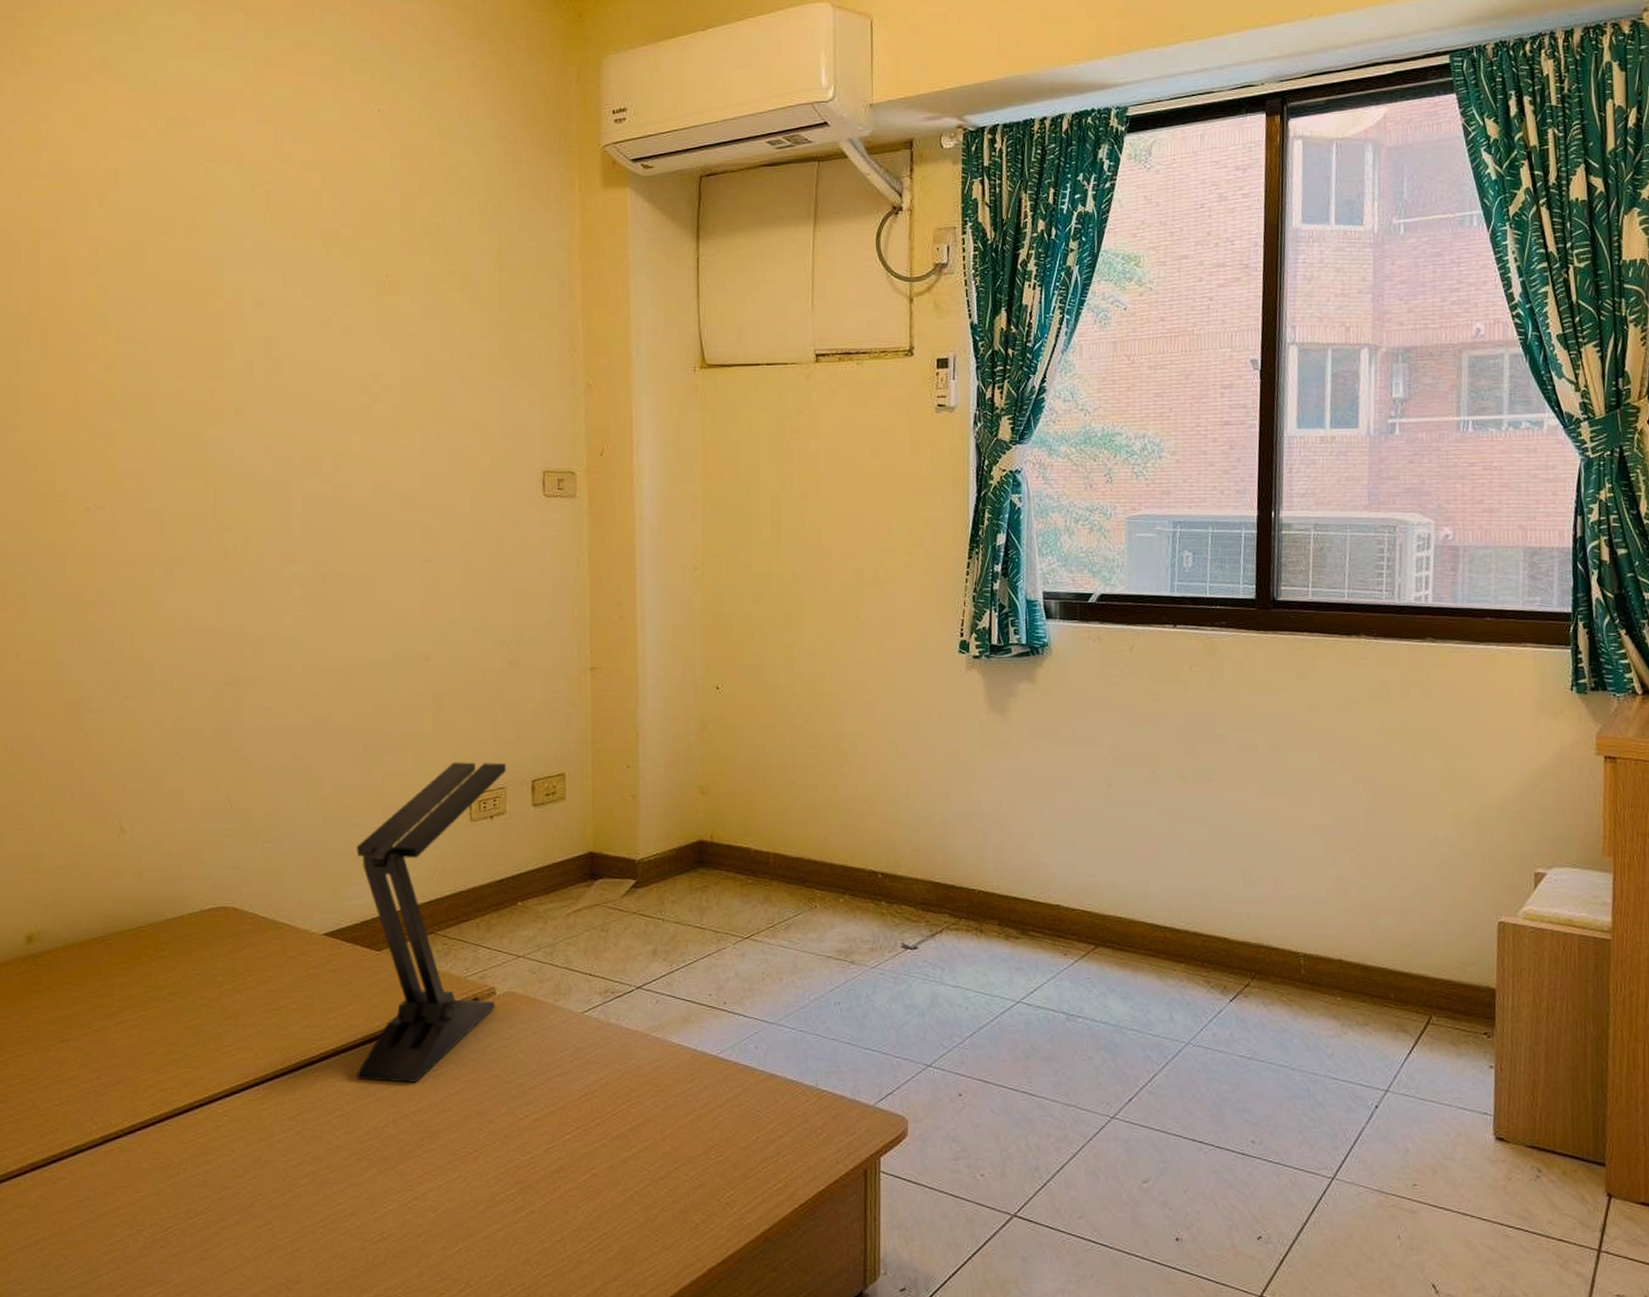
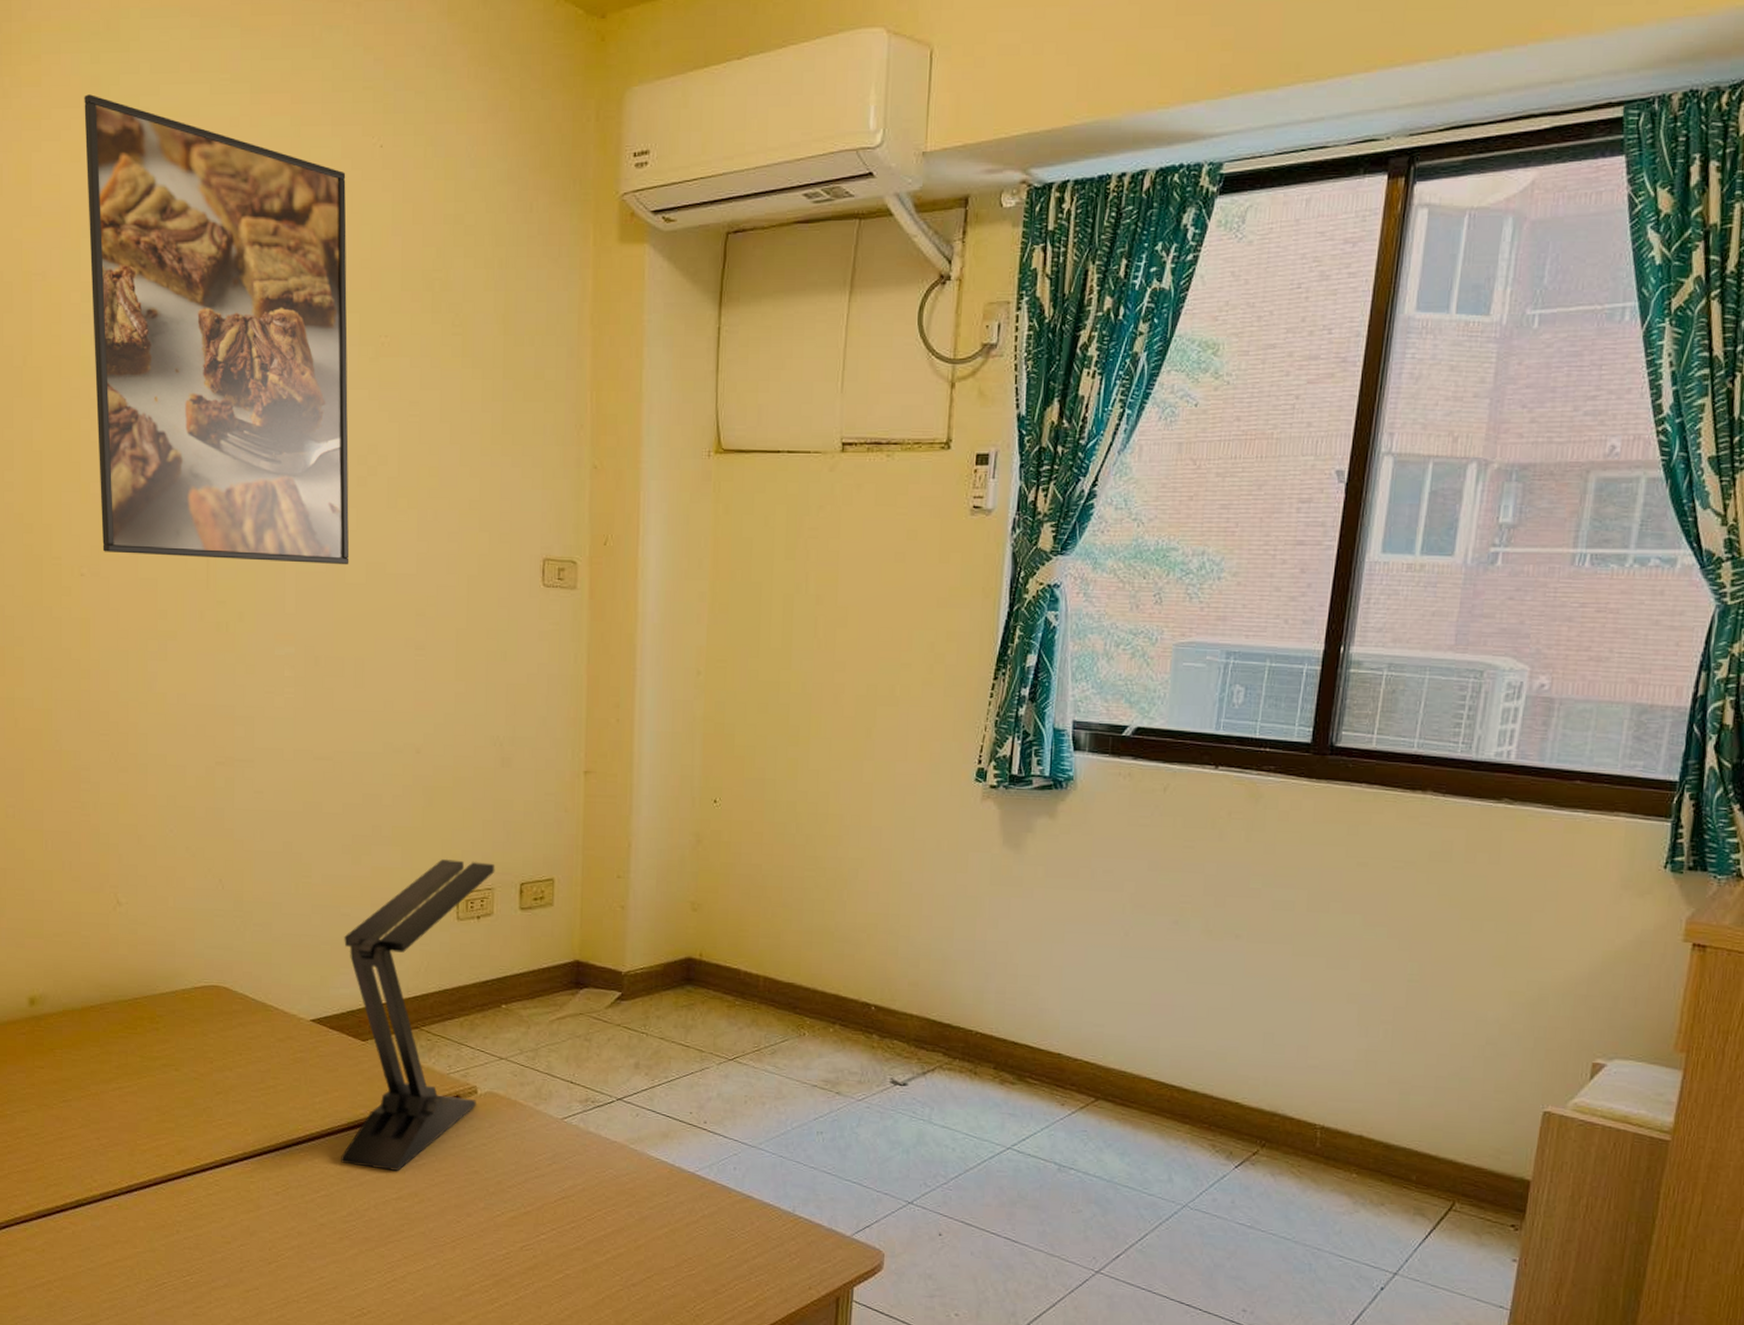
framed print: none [94,71,355,487] -> present [84,94,350,565]

